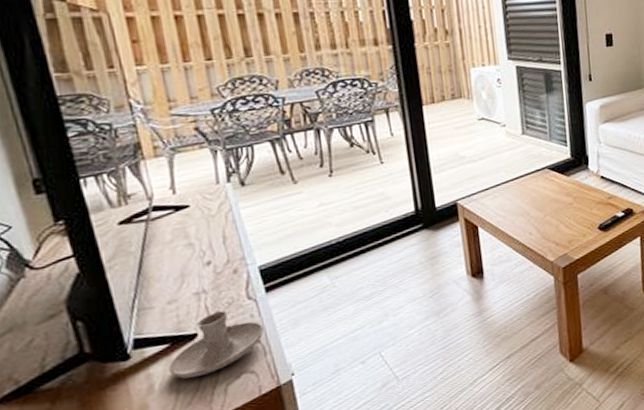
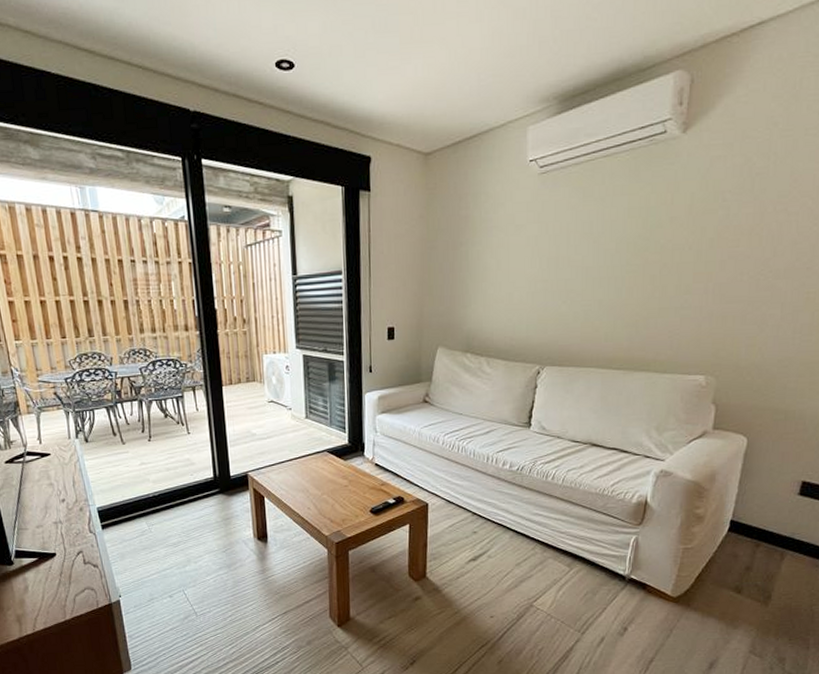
candle holder: present [169,309,265,379] -> none [37,537,101,586]

